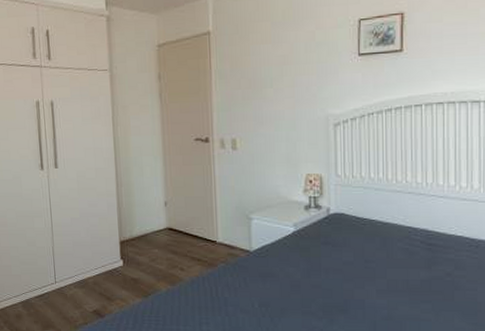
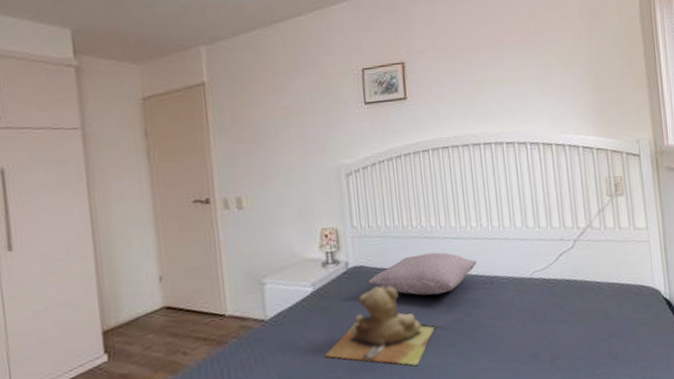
teddy bear: none [301,234,412,314] -> present [324,286,436,366]
pillow: none [347,209,463,250] -> present [368,252,477,295]

